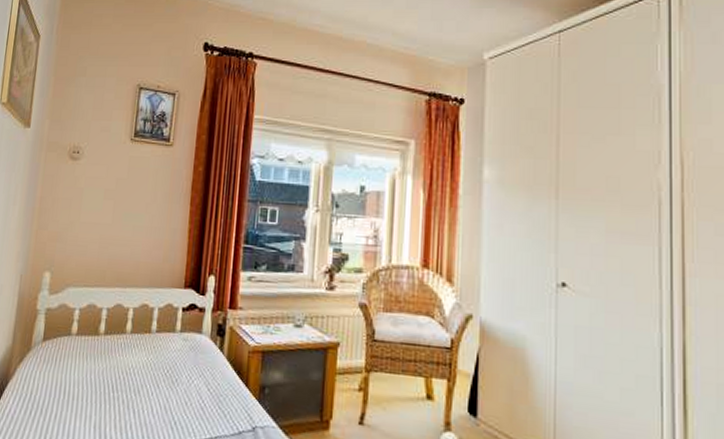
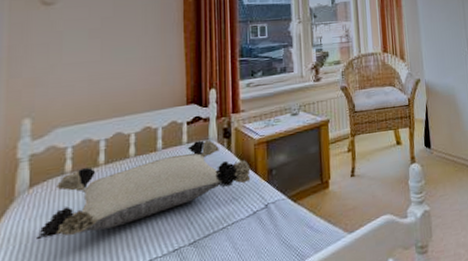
pillow: none [43,332,242,404] -> present [37,139,251,239]

